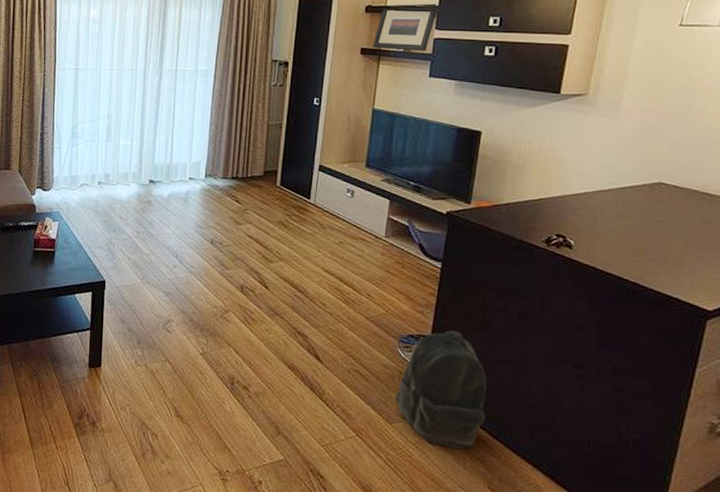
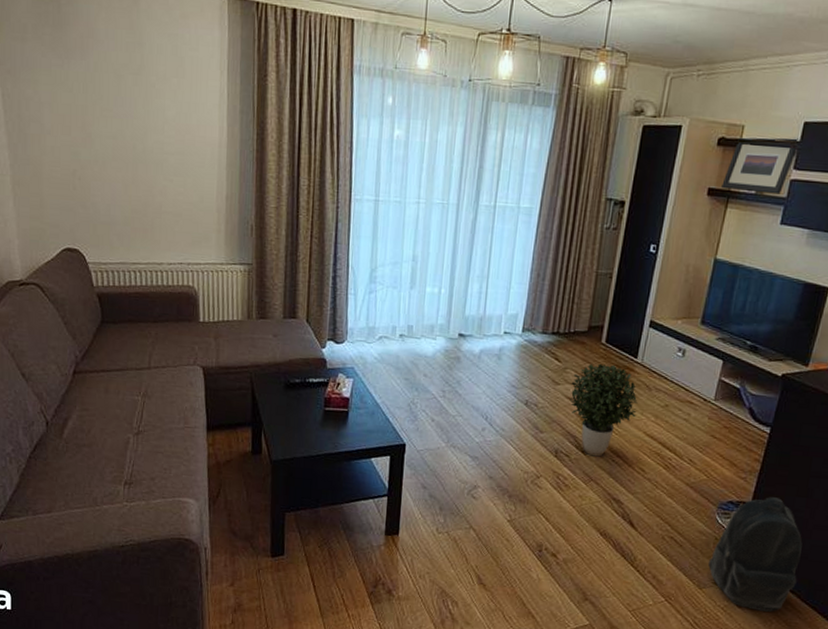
potted plant: none [251,204,314,292] -> present [570,363,638,457]

